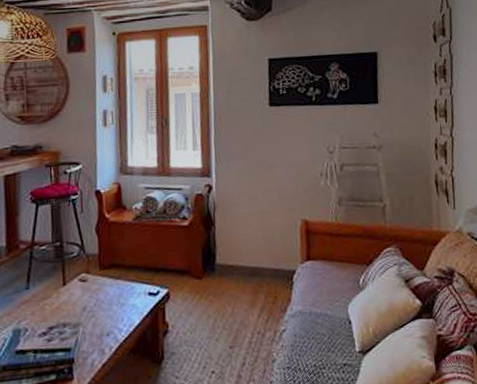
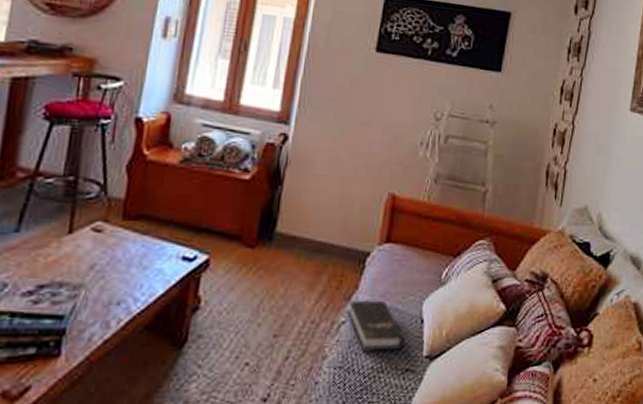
hardback book: none [286,309,338,354] -> present [347,300,405,353]

